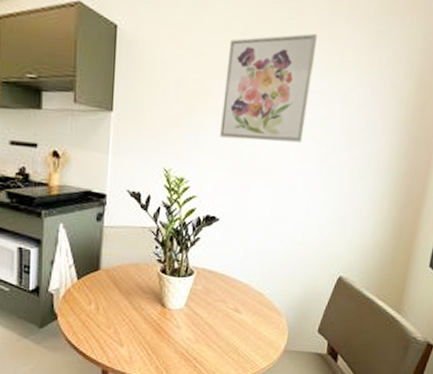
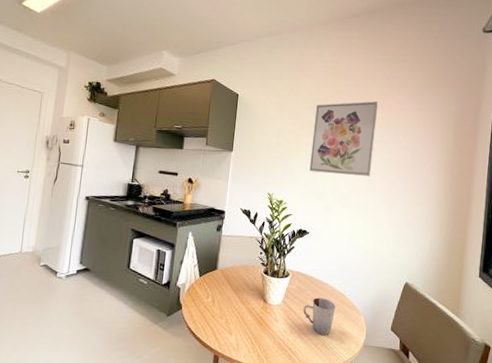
cup: none [211,299,252,341] -> present [303,297,336,335]

